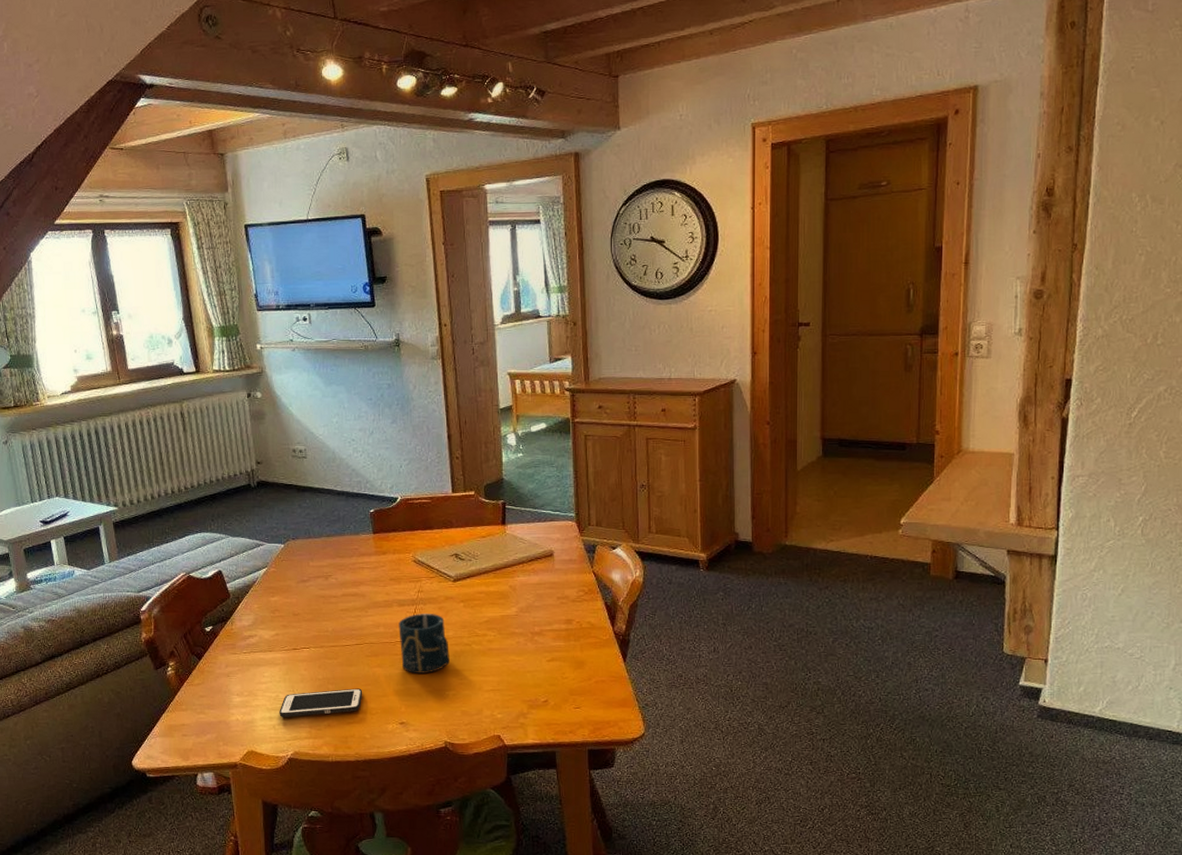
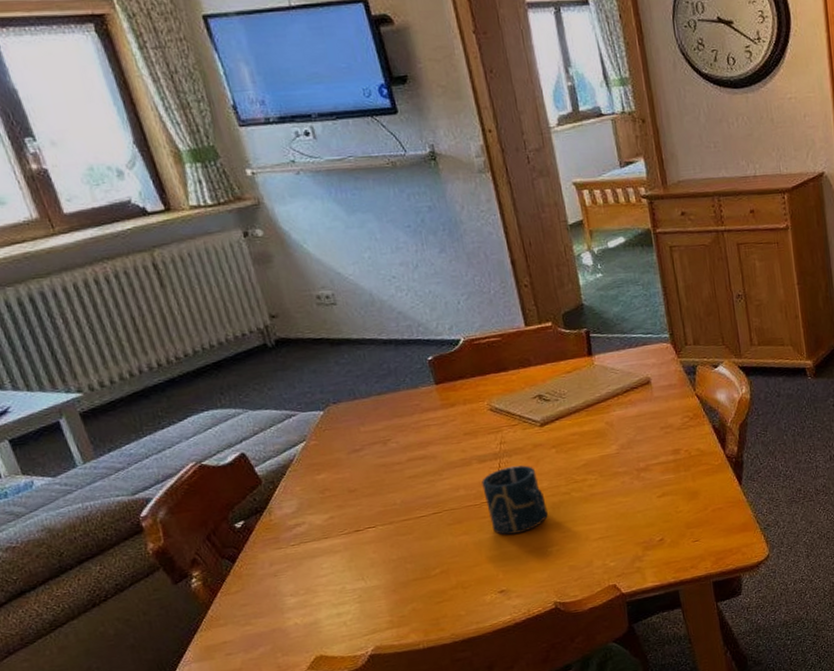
cell phone: present [279,688,363,717] -> none [348,562,451,611]

